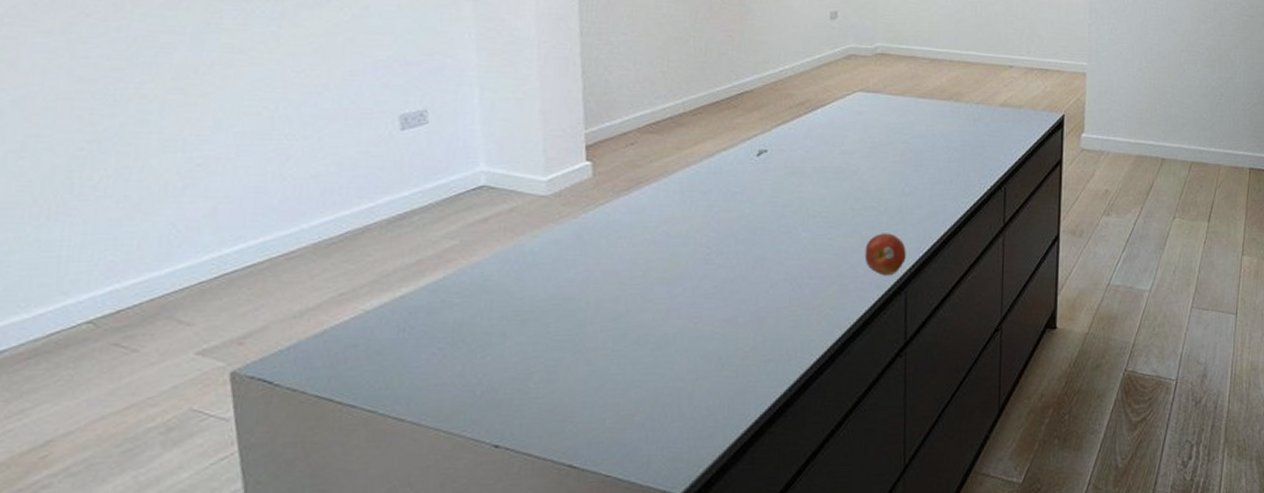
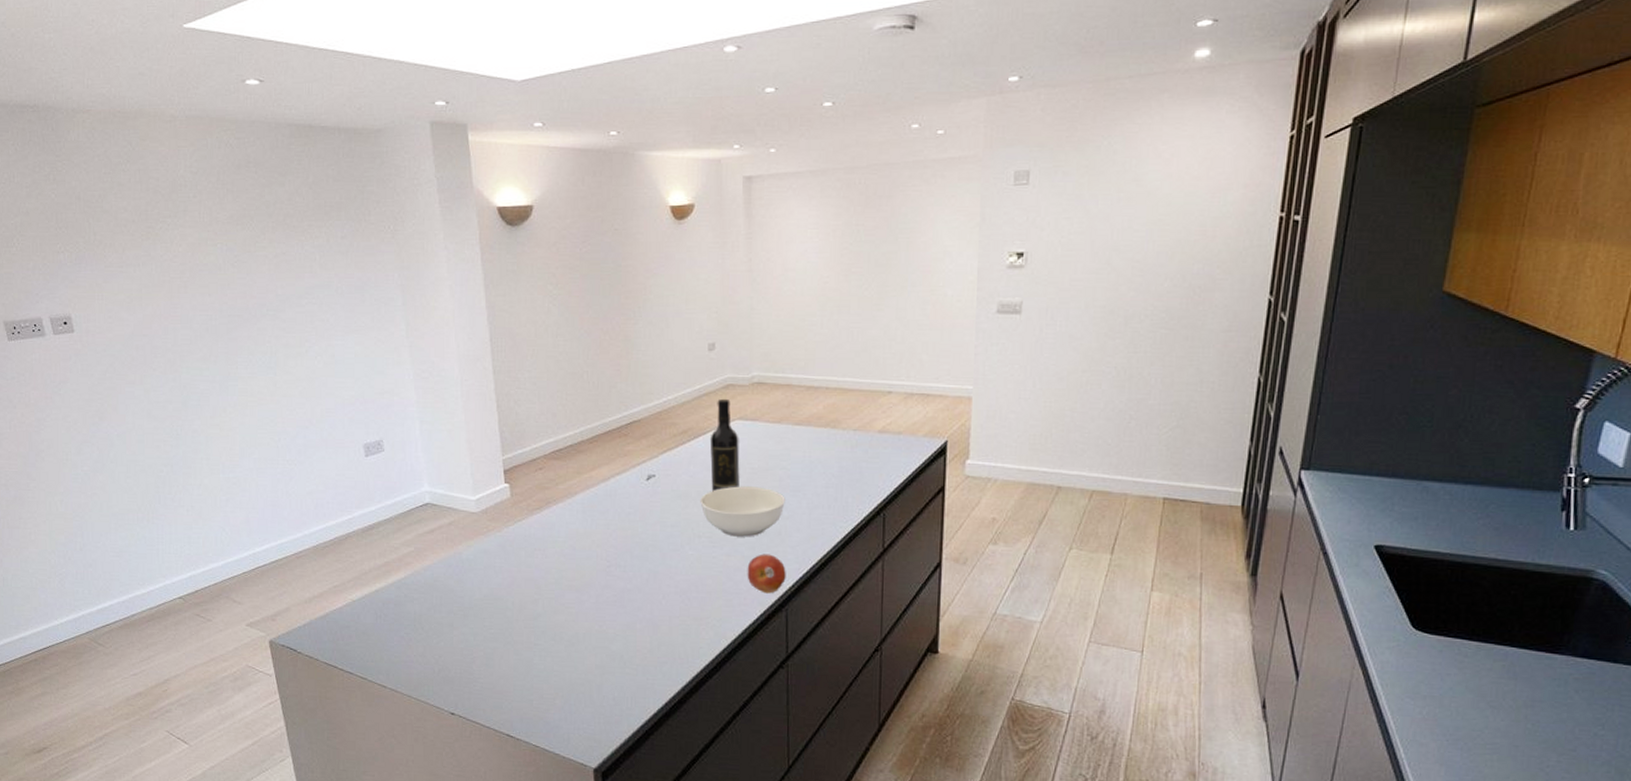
bowl: none [816,161,907,216] -> present [700,486,785,537]
wine bottle: none [828,69,861,168] -> present [709,398,740,492]

